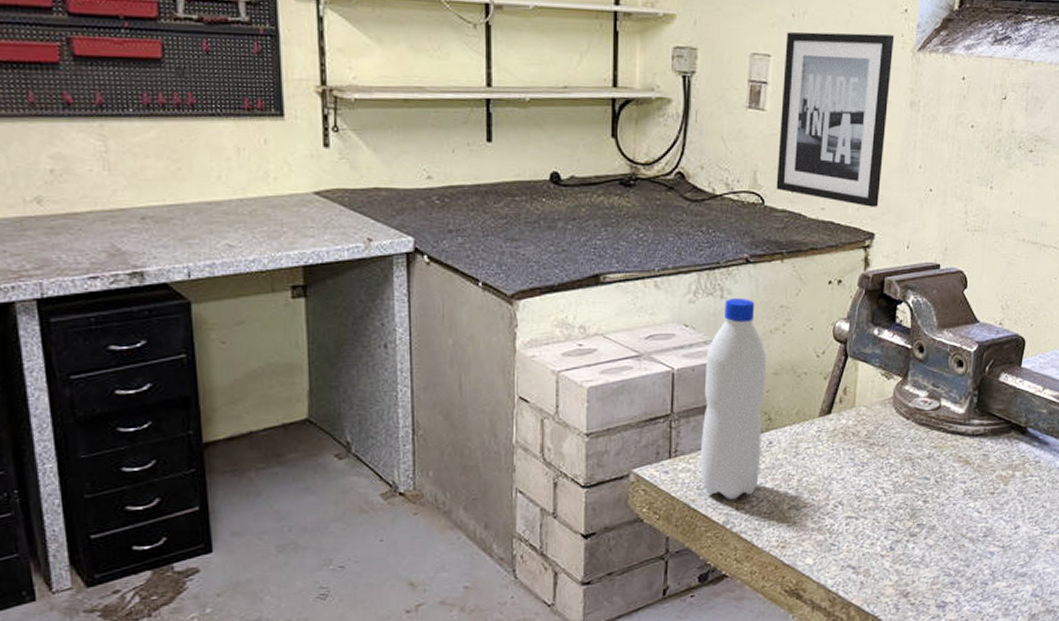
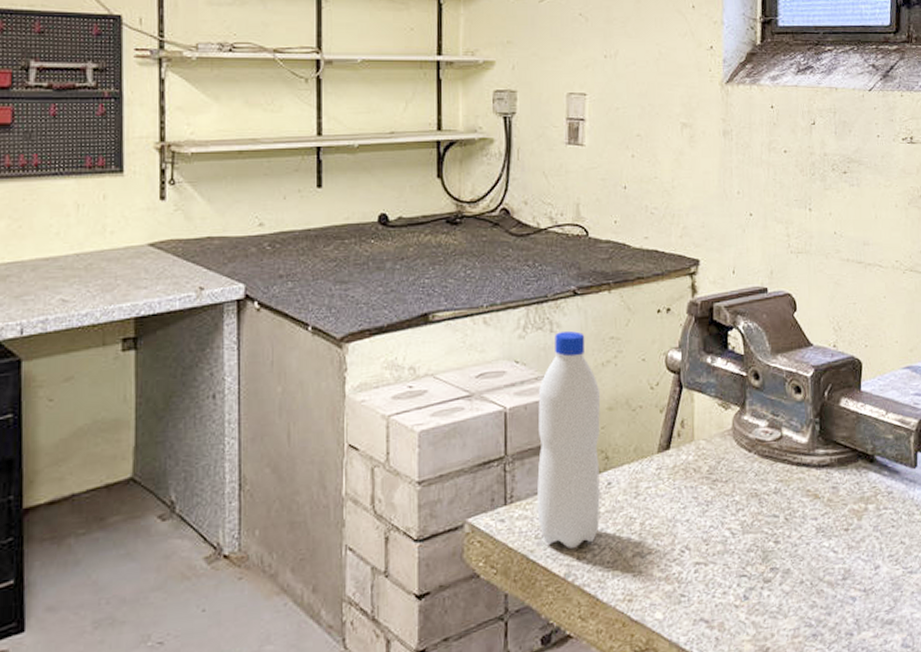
wall art: present [776,31,895,207] -> none [598,70,703,234]

